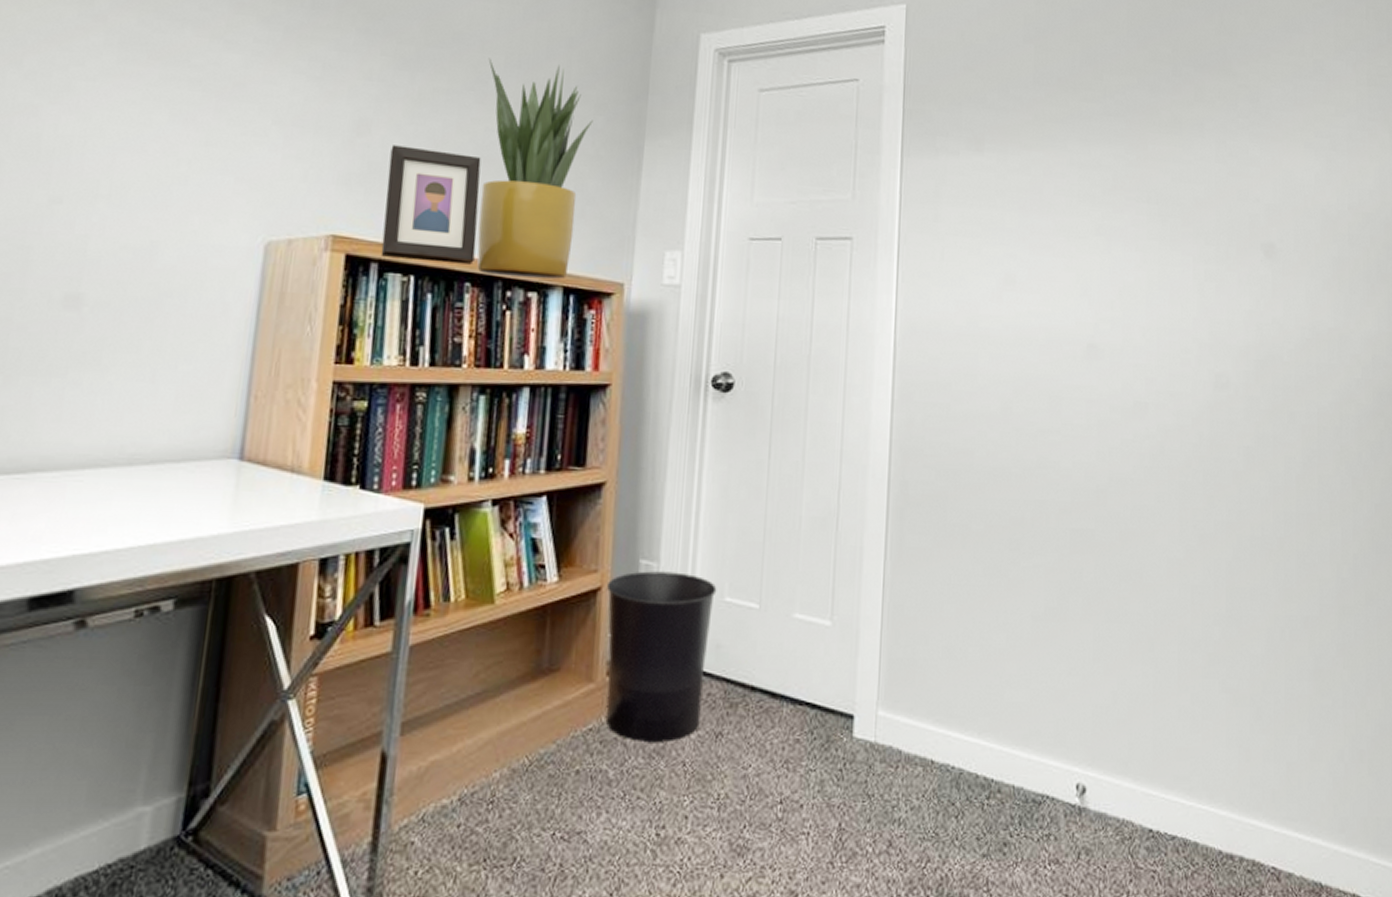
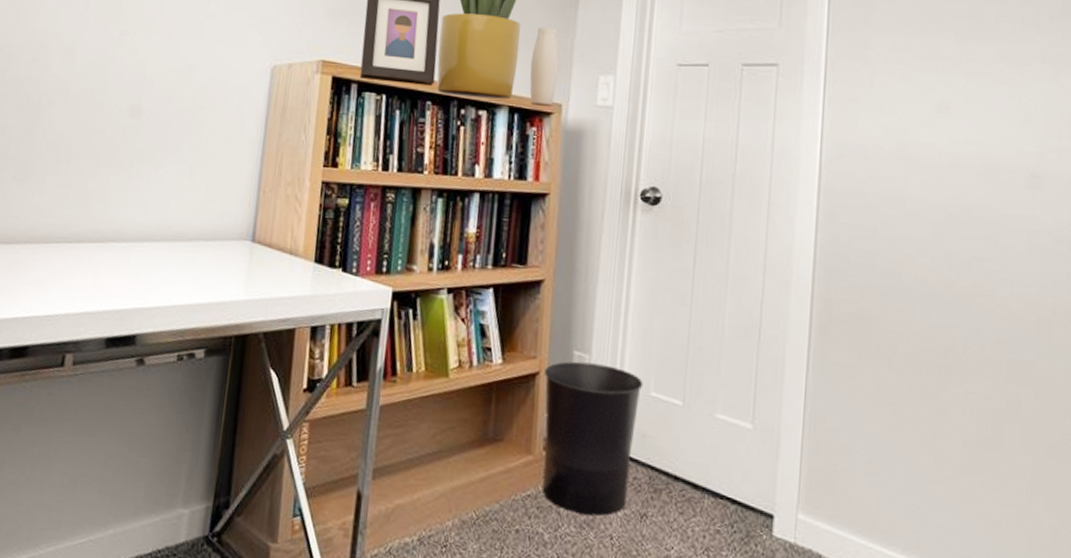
vase: none [587,197,621,286] -> present [529,27,560,106]

